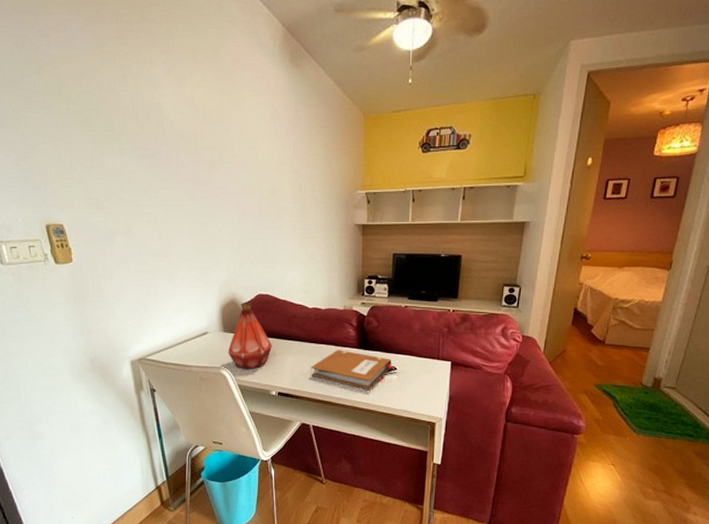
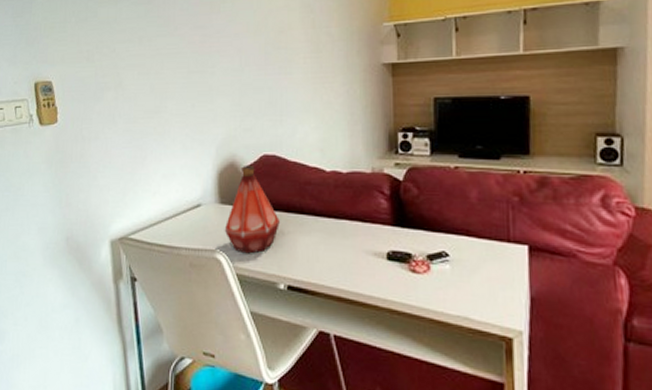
notebook: present [311,350,393,390] -> none [330,227,443,285]

